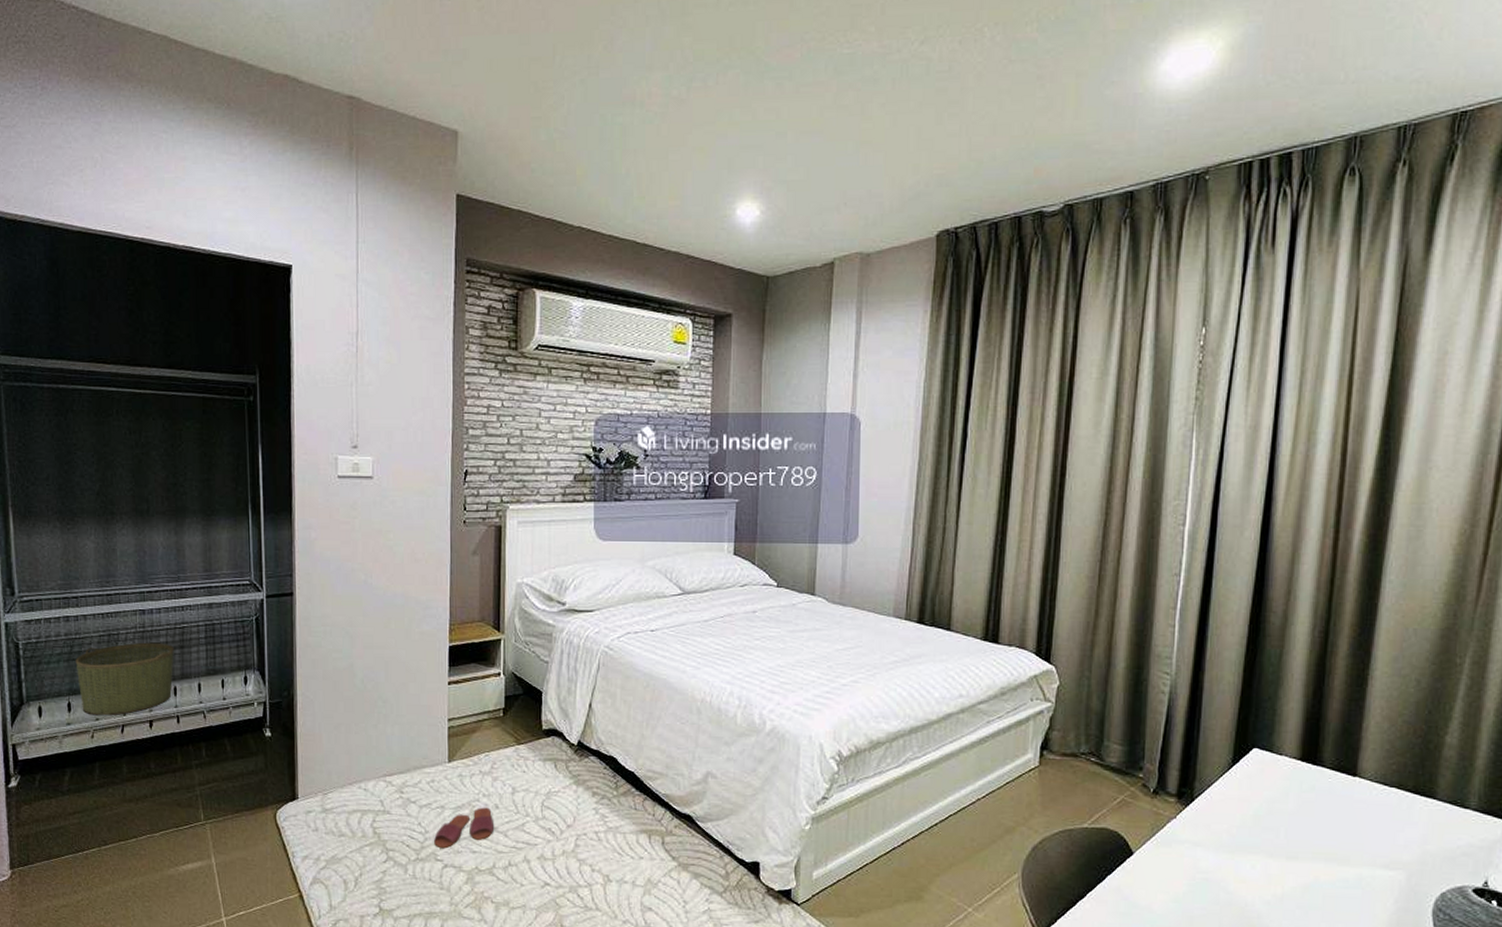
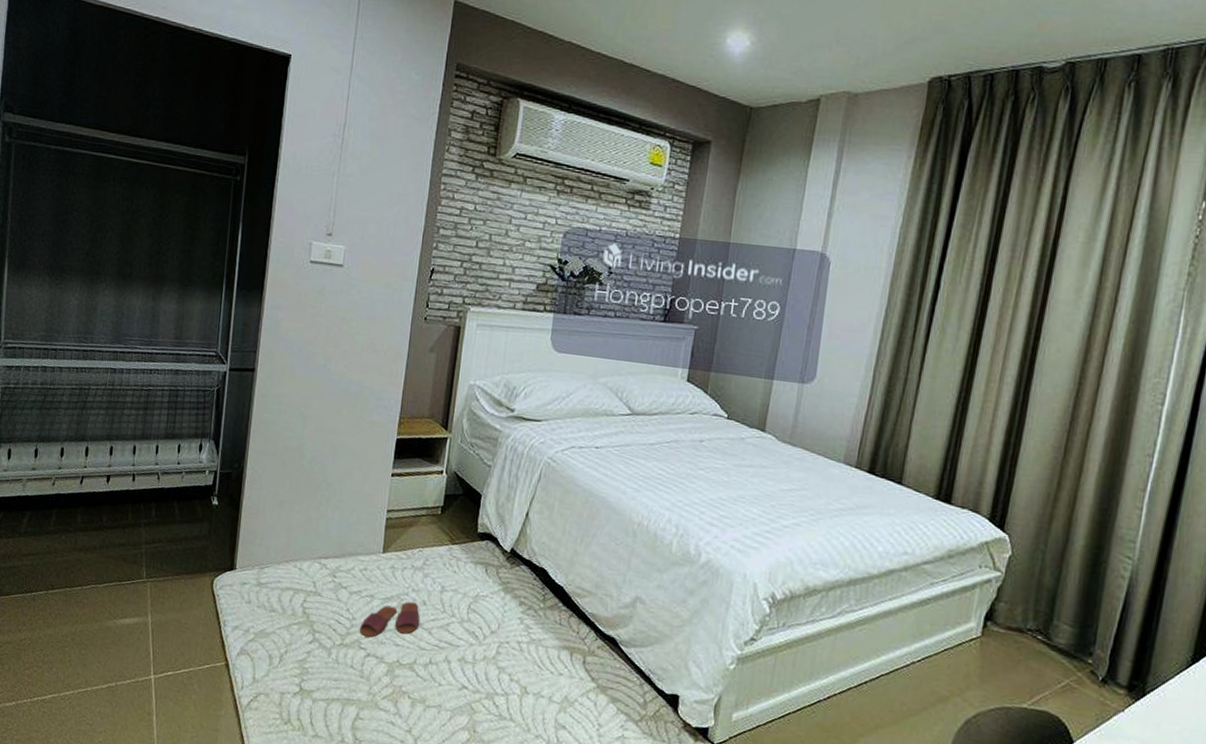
basket: present [75,642,175,716] -> none [47,398,139,467]

